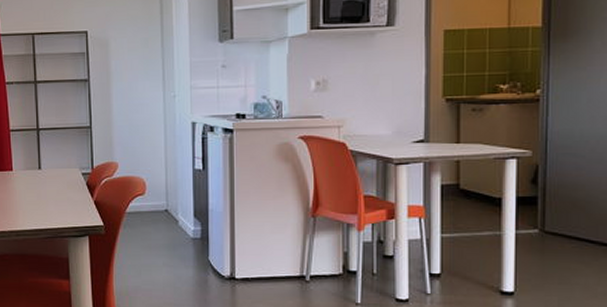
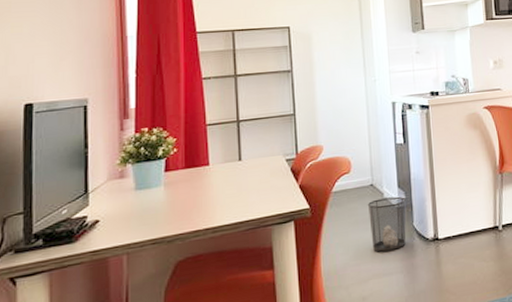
waste bin: none [161,226,203,283] -> present [367,196,407,253]

